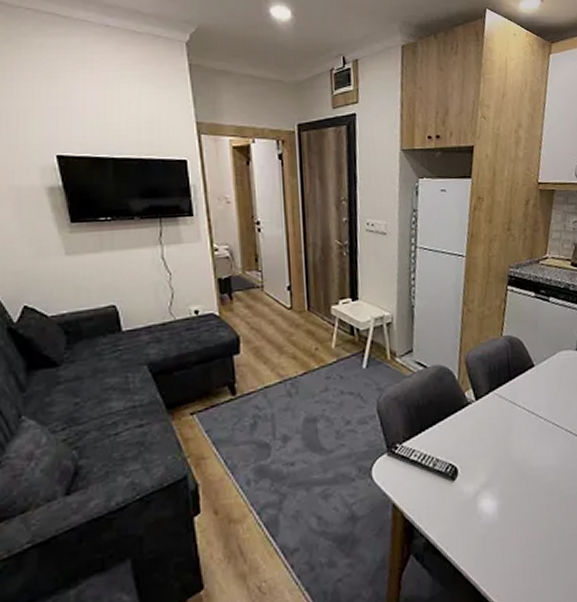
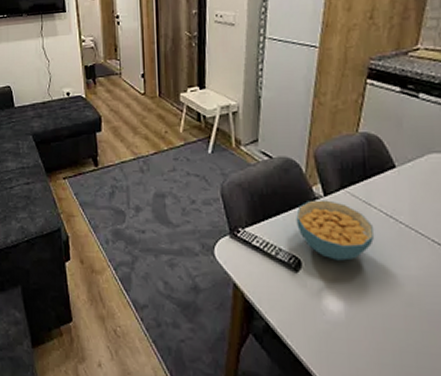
cereal bowl: none [451,404,521,463] -> present [296,200,375,261]

